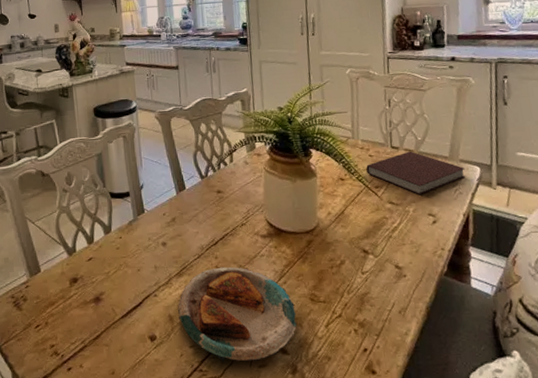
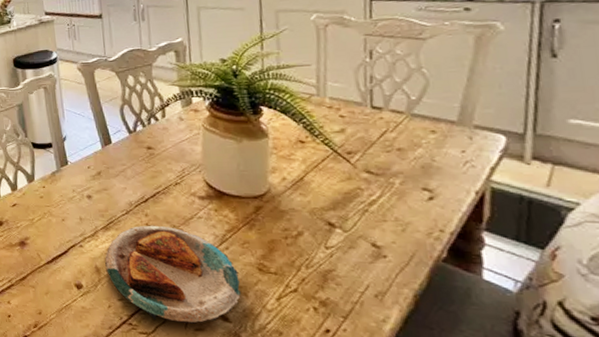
notebook: present [366,151,466,195] -> none [335,112,483,166]

